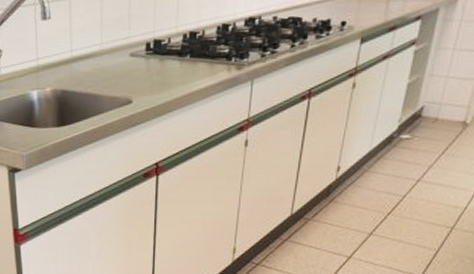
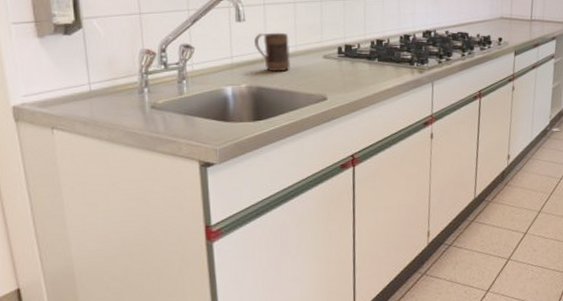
mug: none [60,29,95,74] -> present [254,32,290,72]

